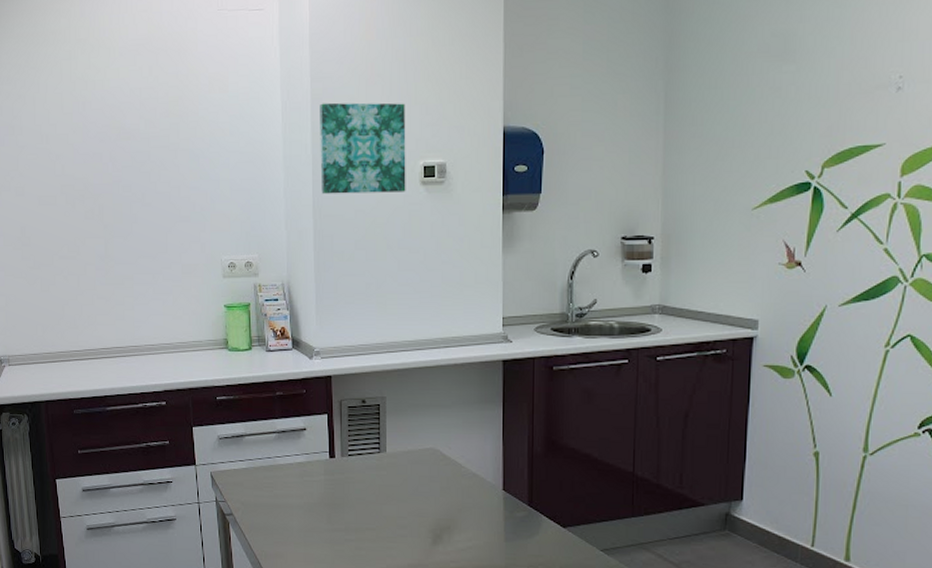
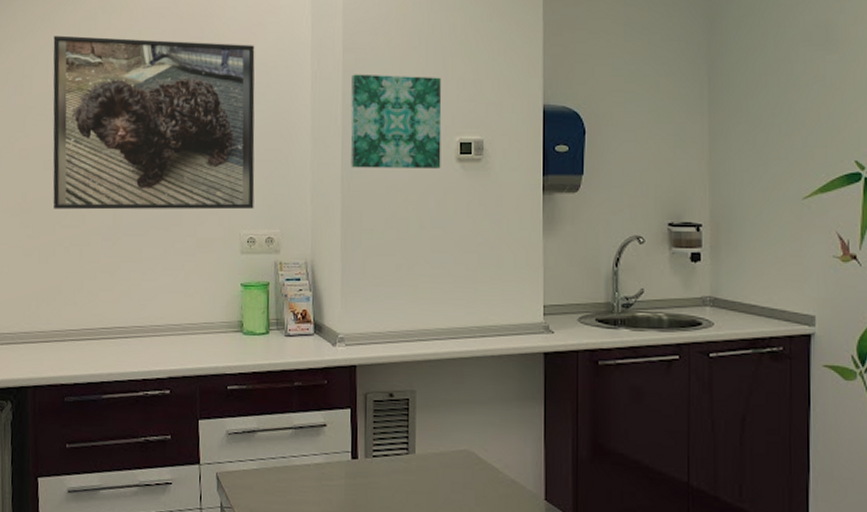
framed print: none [38,76,233,242] -> present [53,35,255,210]

